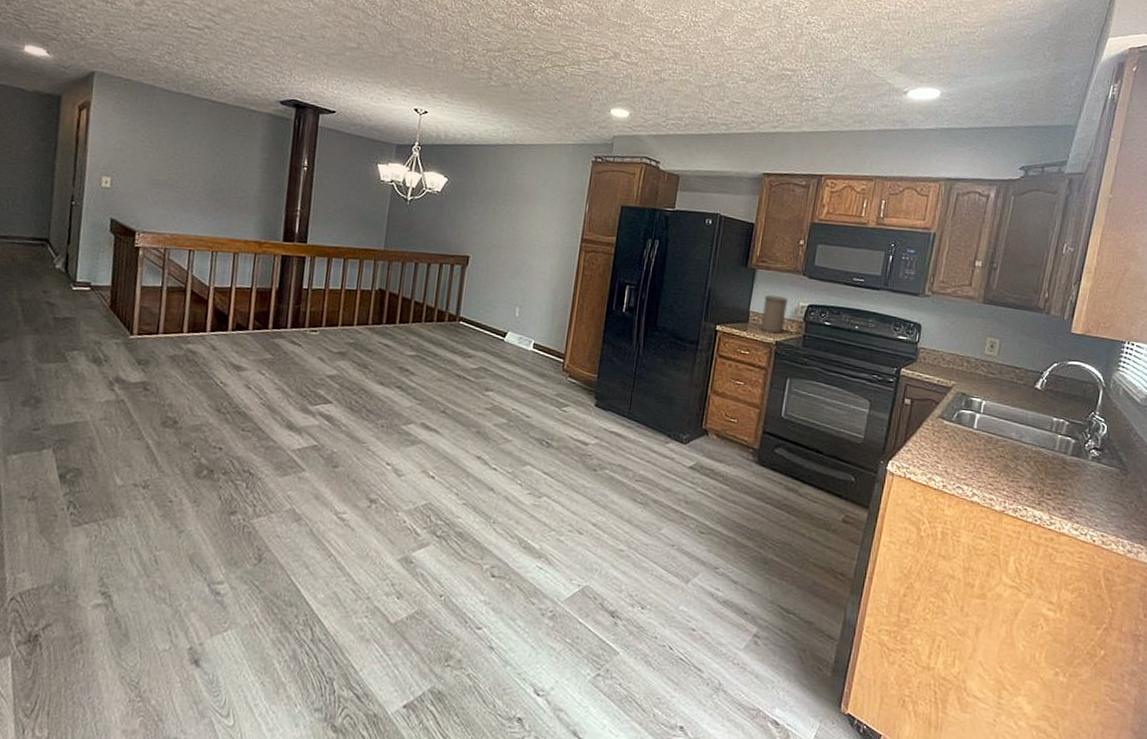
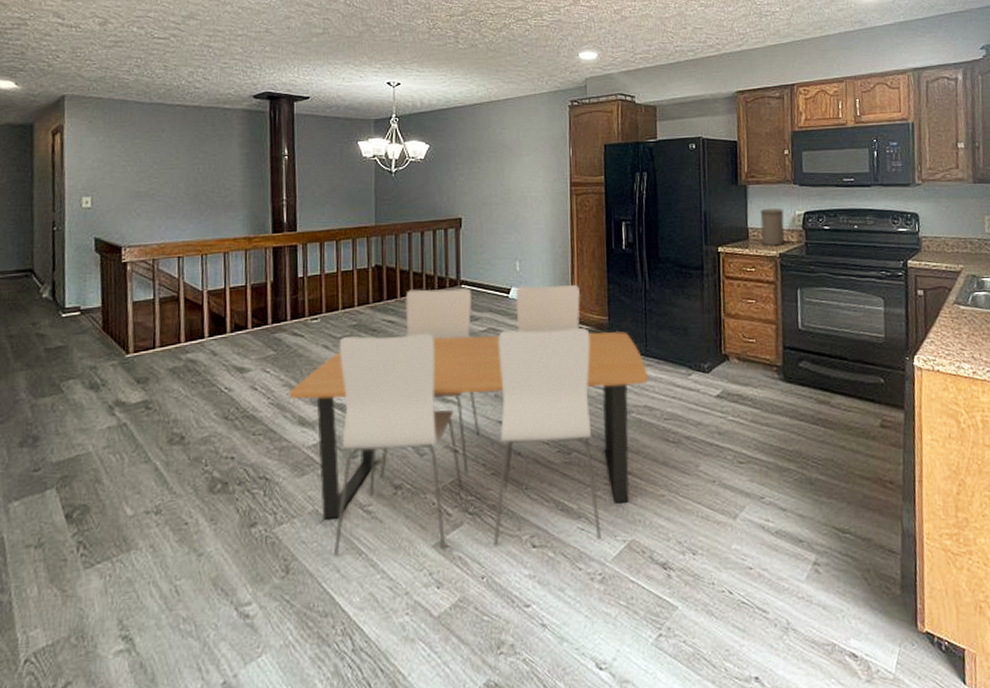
dining table: none [280,318,628,581] -> present [288,285,649,555]

